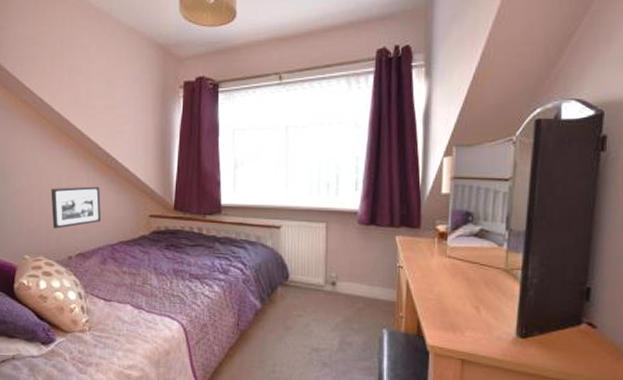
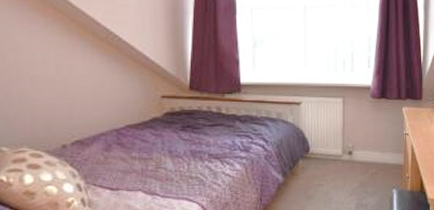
picture frame: present [51,186,101,229] -> none [34,66,102,115]

